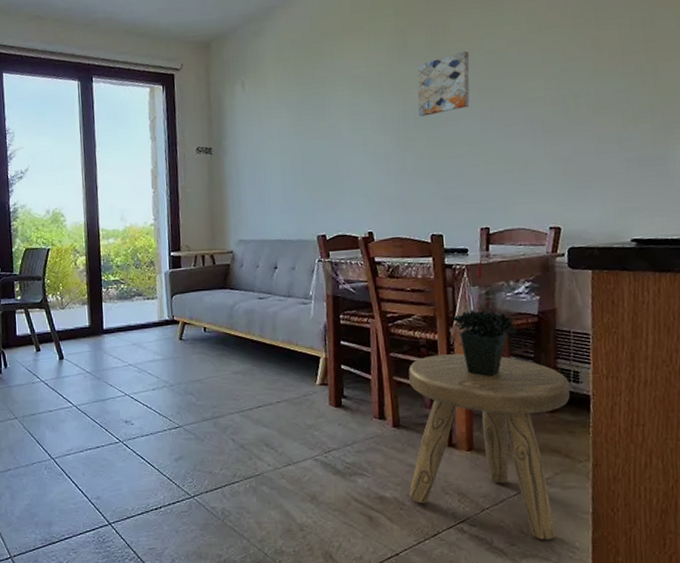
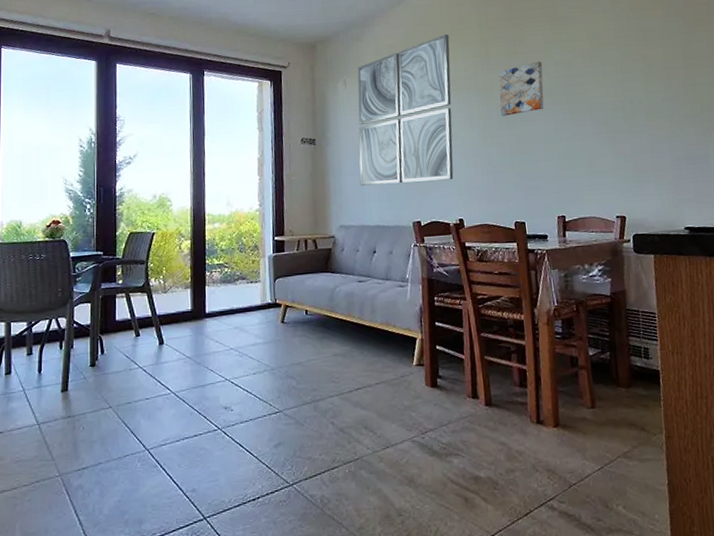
wall art: none [256,23,363,198] -> present [357,33,454,186]
stool: present [408,353,571,541] -> none [498,333,642,514]
potted plant: present [452,258,518,377] -> none [535,244,595,355]

